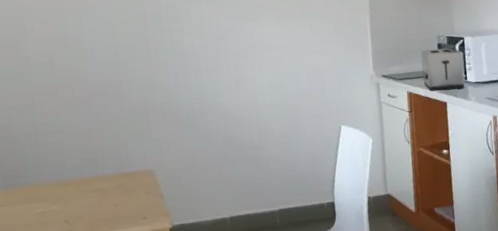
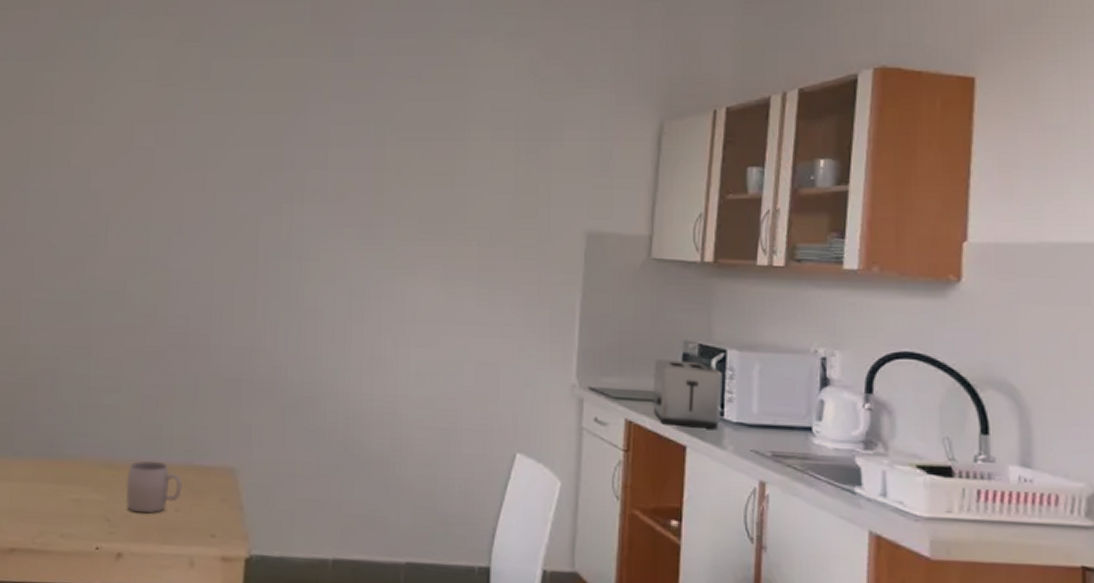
mug: none [75,175,118,213] -> present [125,460,182,514]

